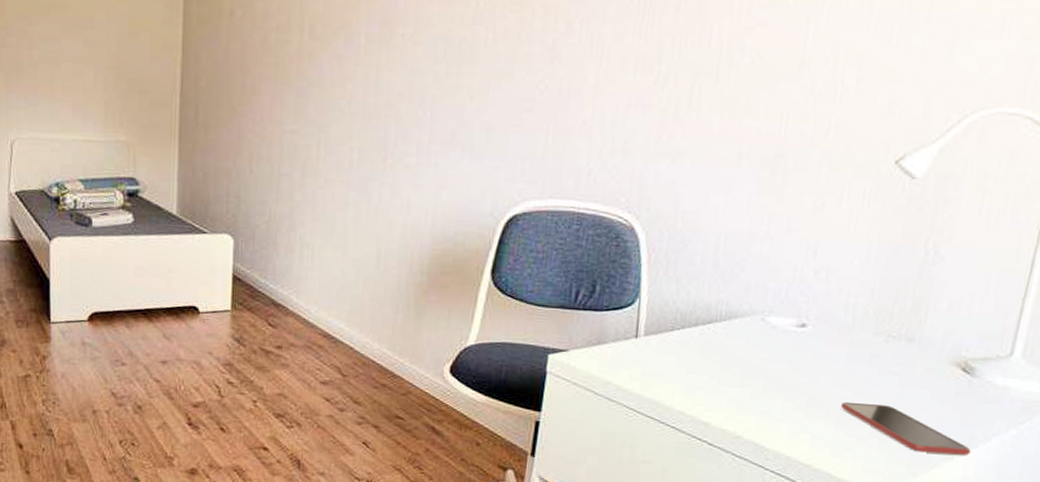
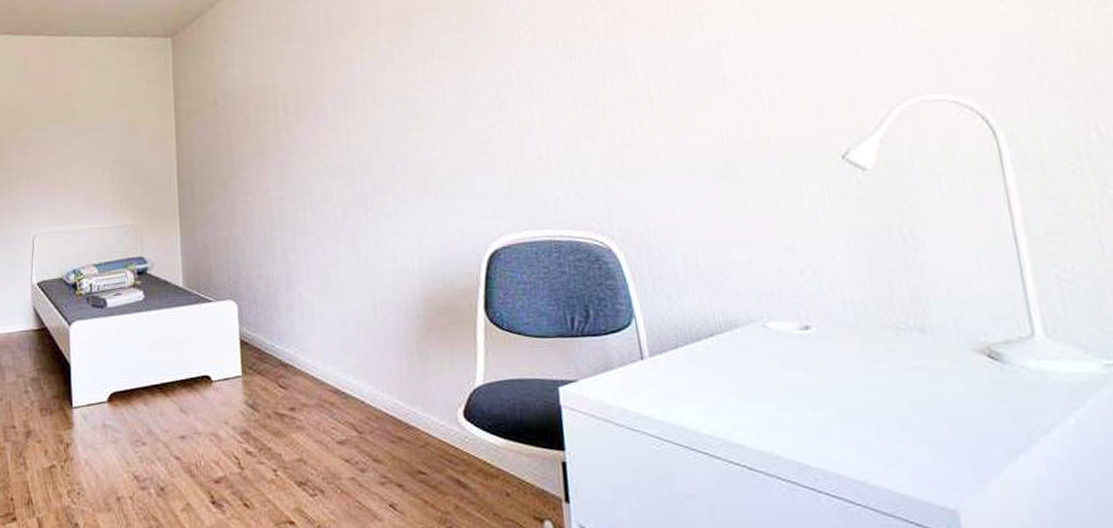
smartphone: present [841,401,971,455] -> none [875,404,1034,454]

